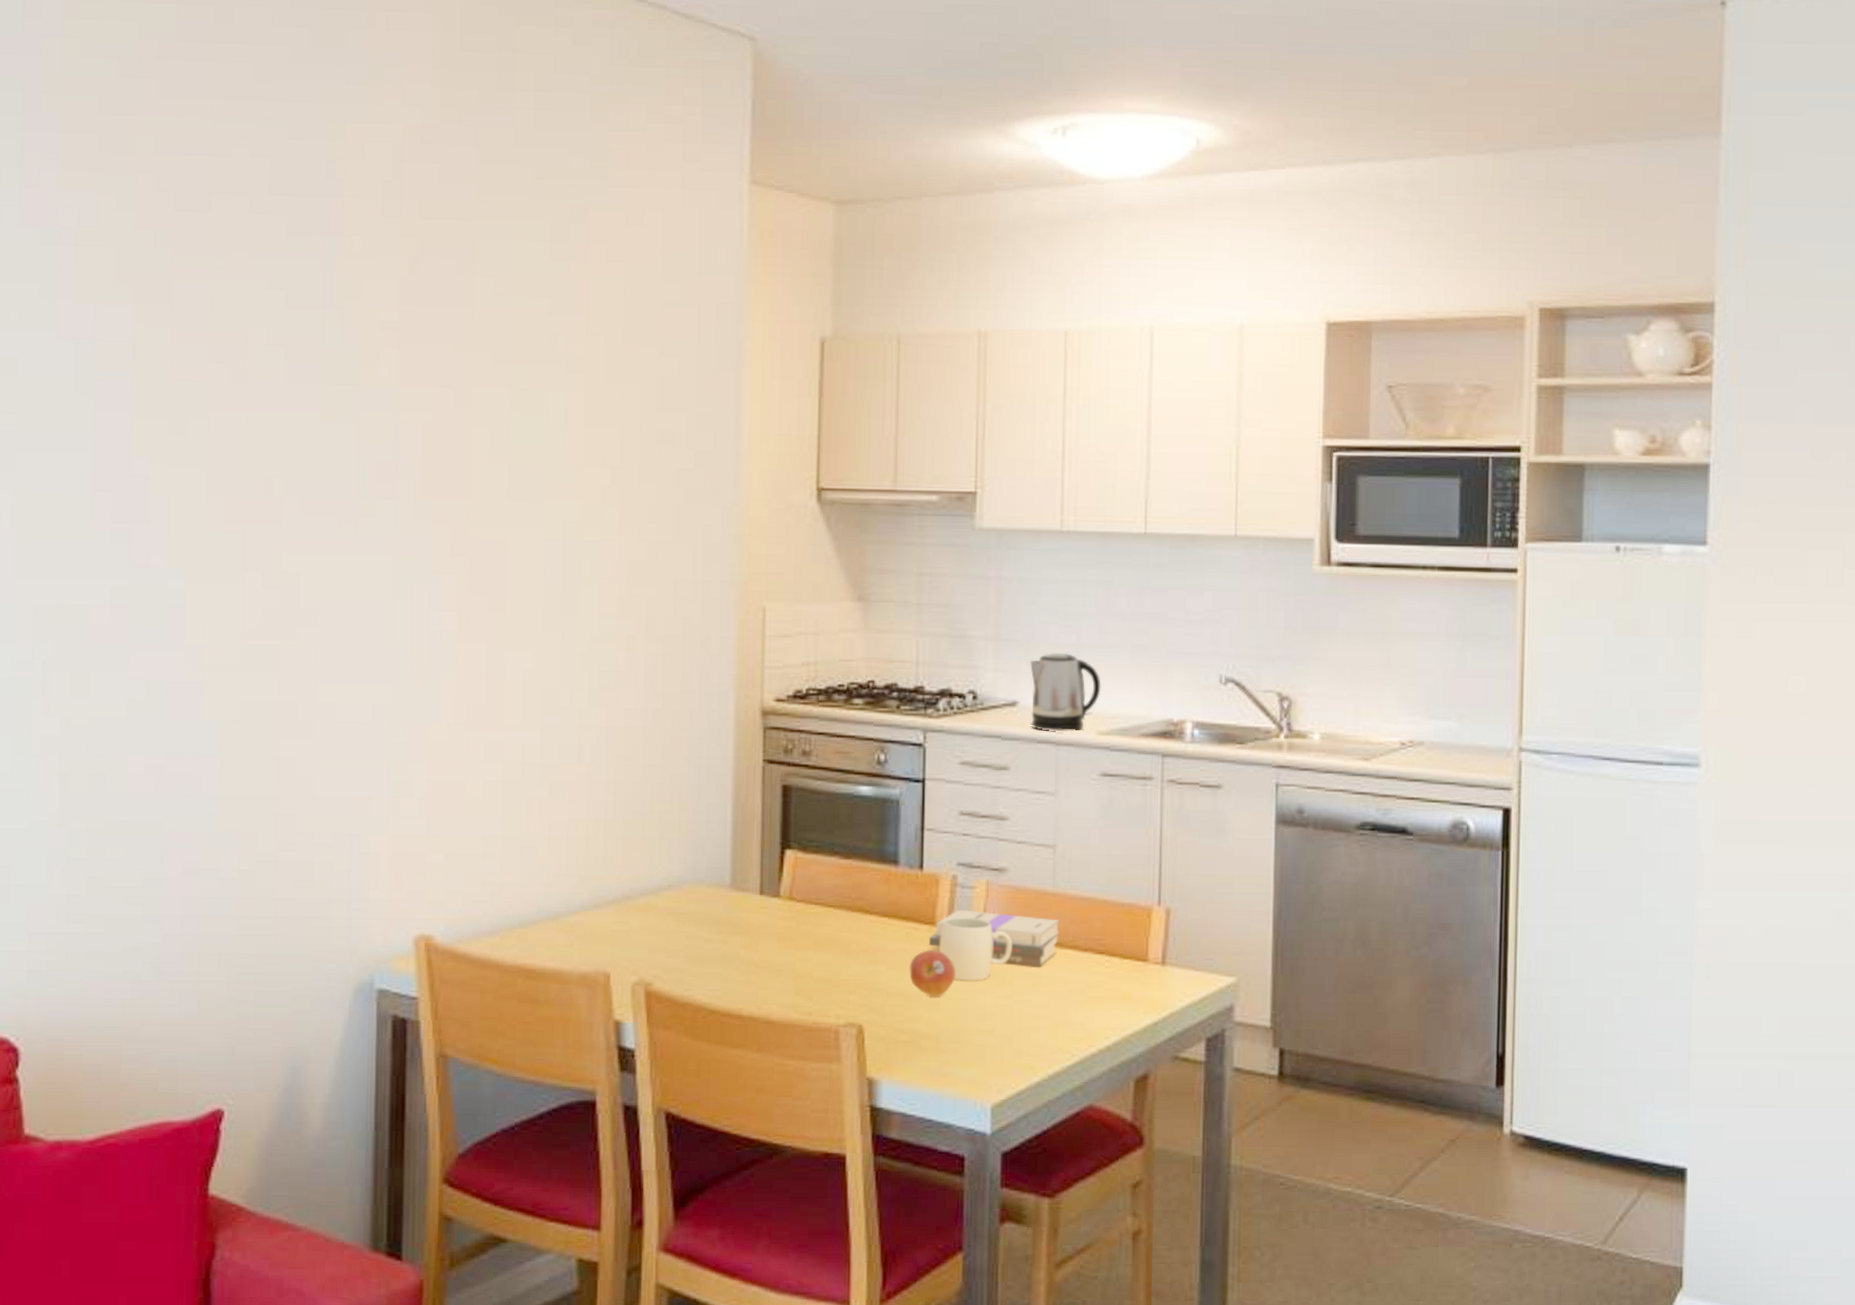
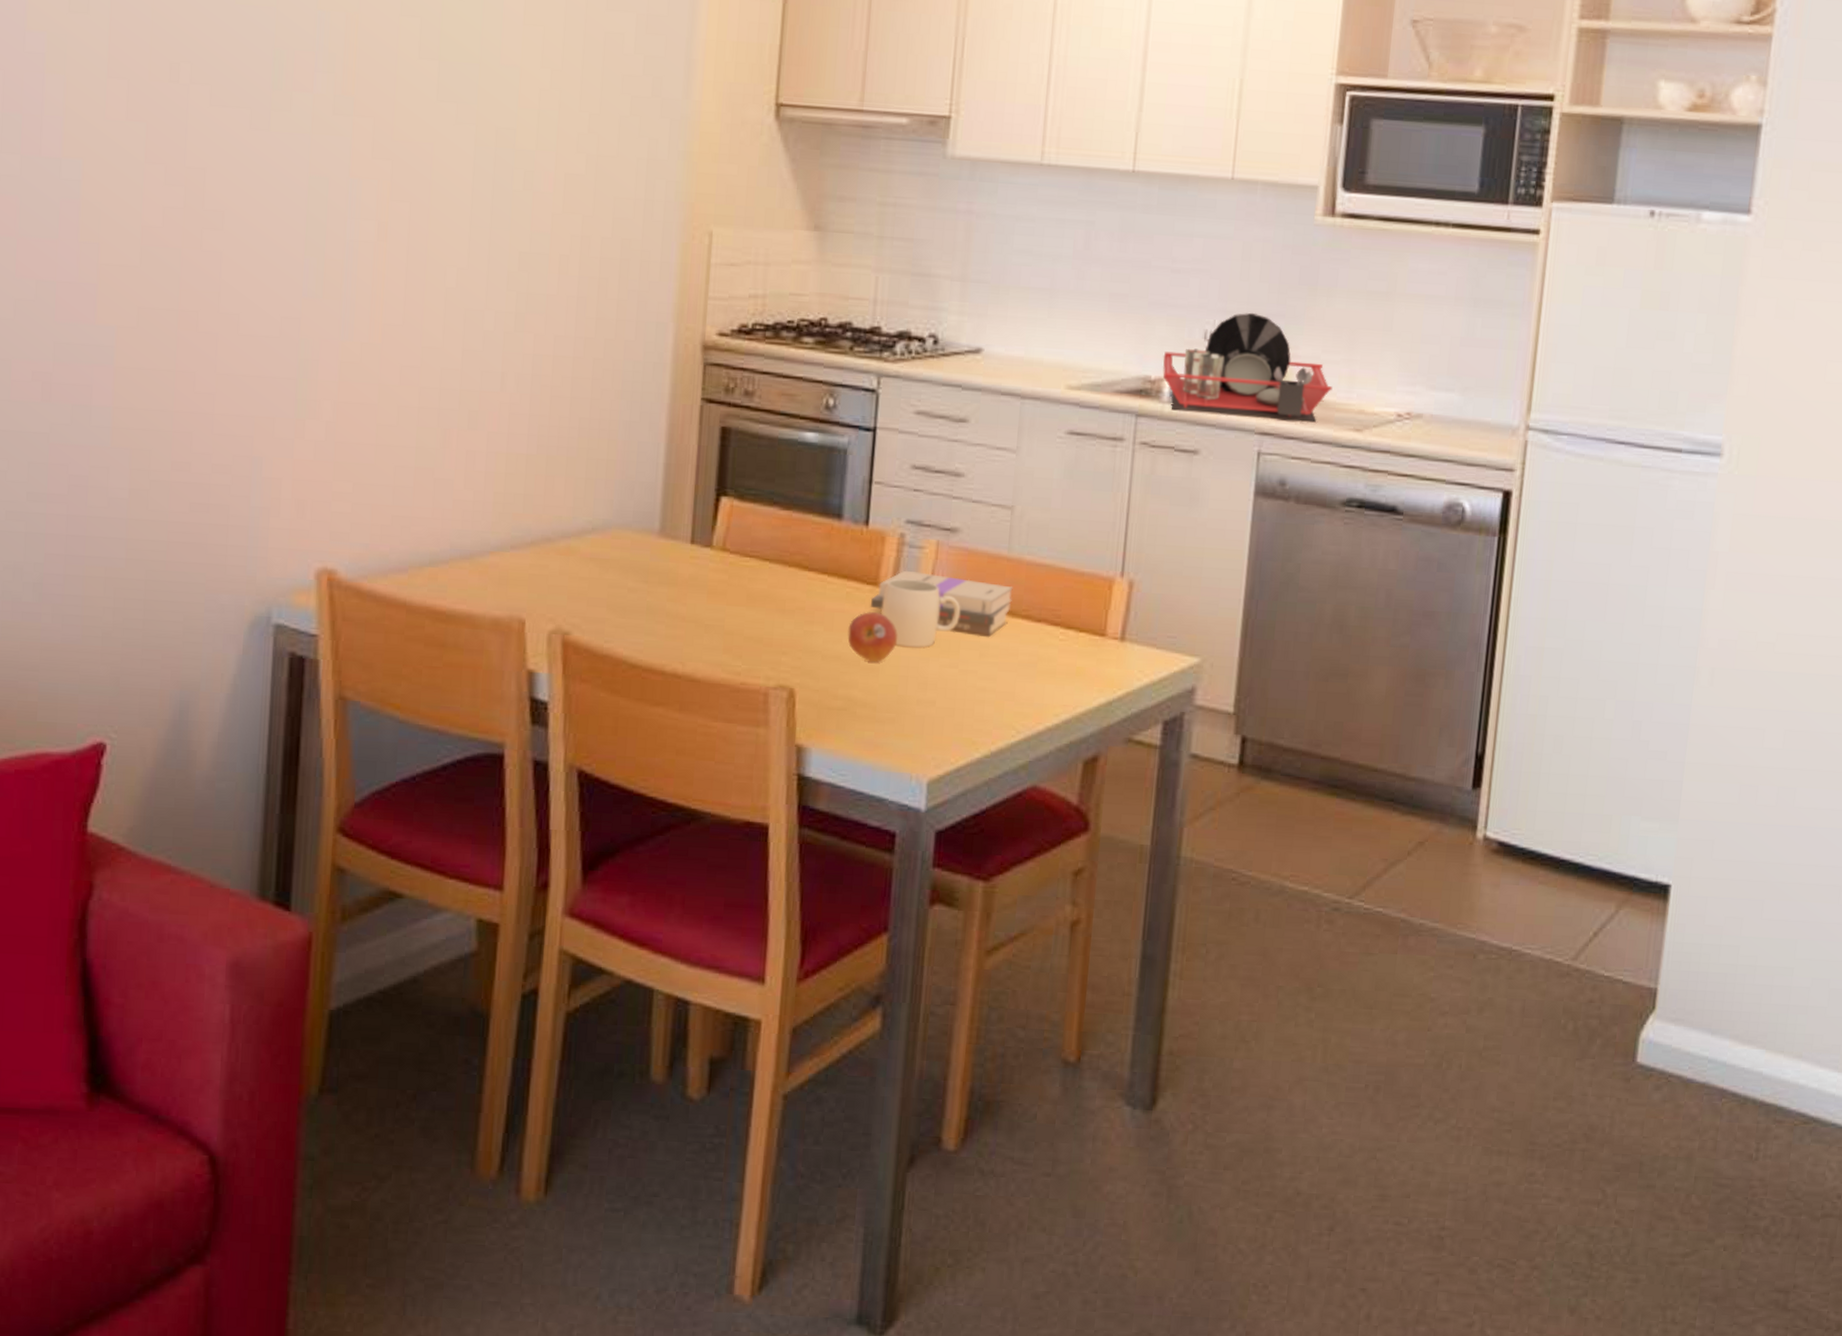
kettle: present [1030,653,1101,732] -> none [995,297,1075,384]
dish rack: none [1183,656,1340,755] -> present [1162,312,1333,423]

